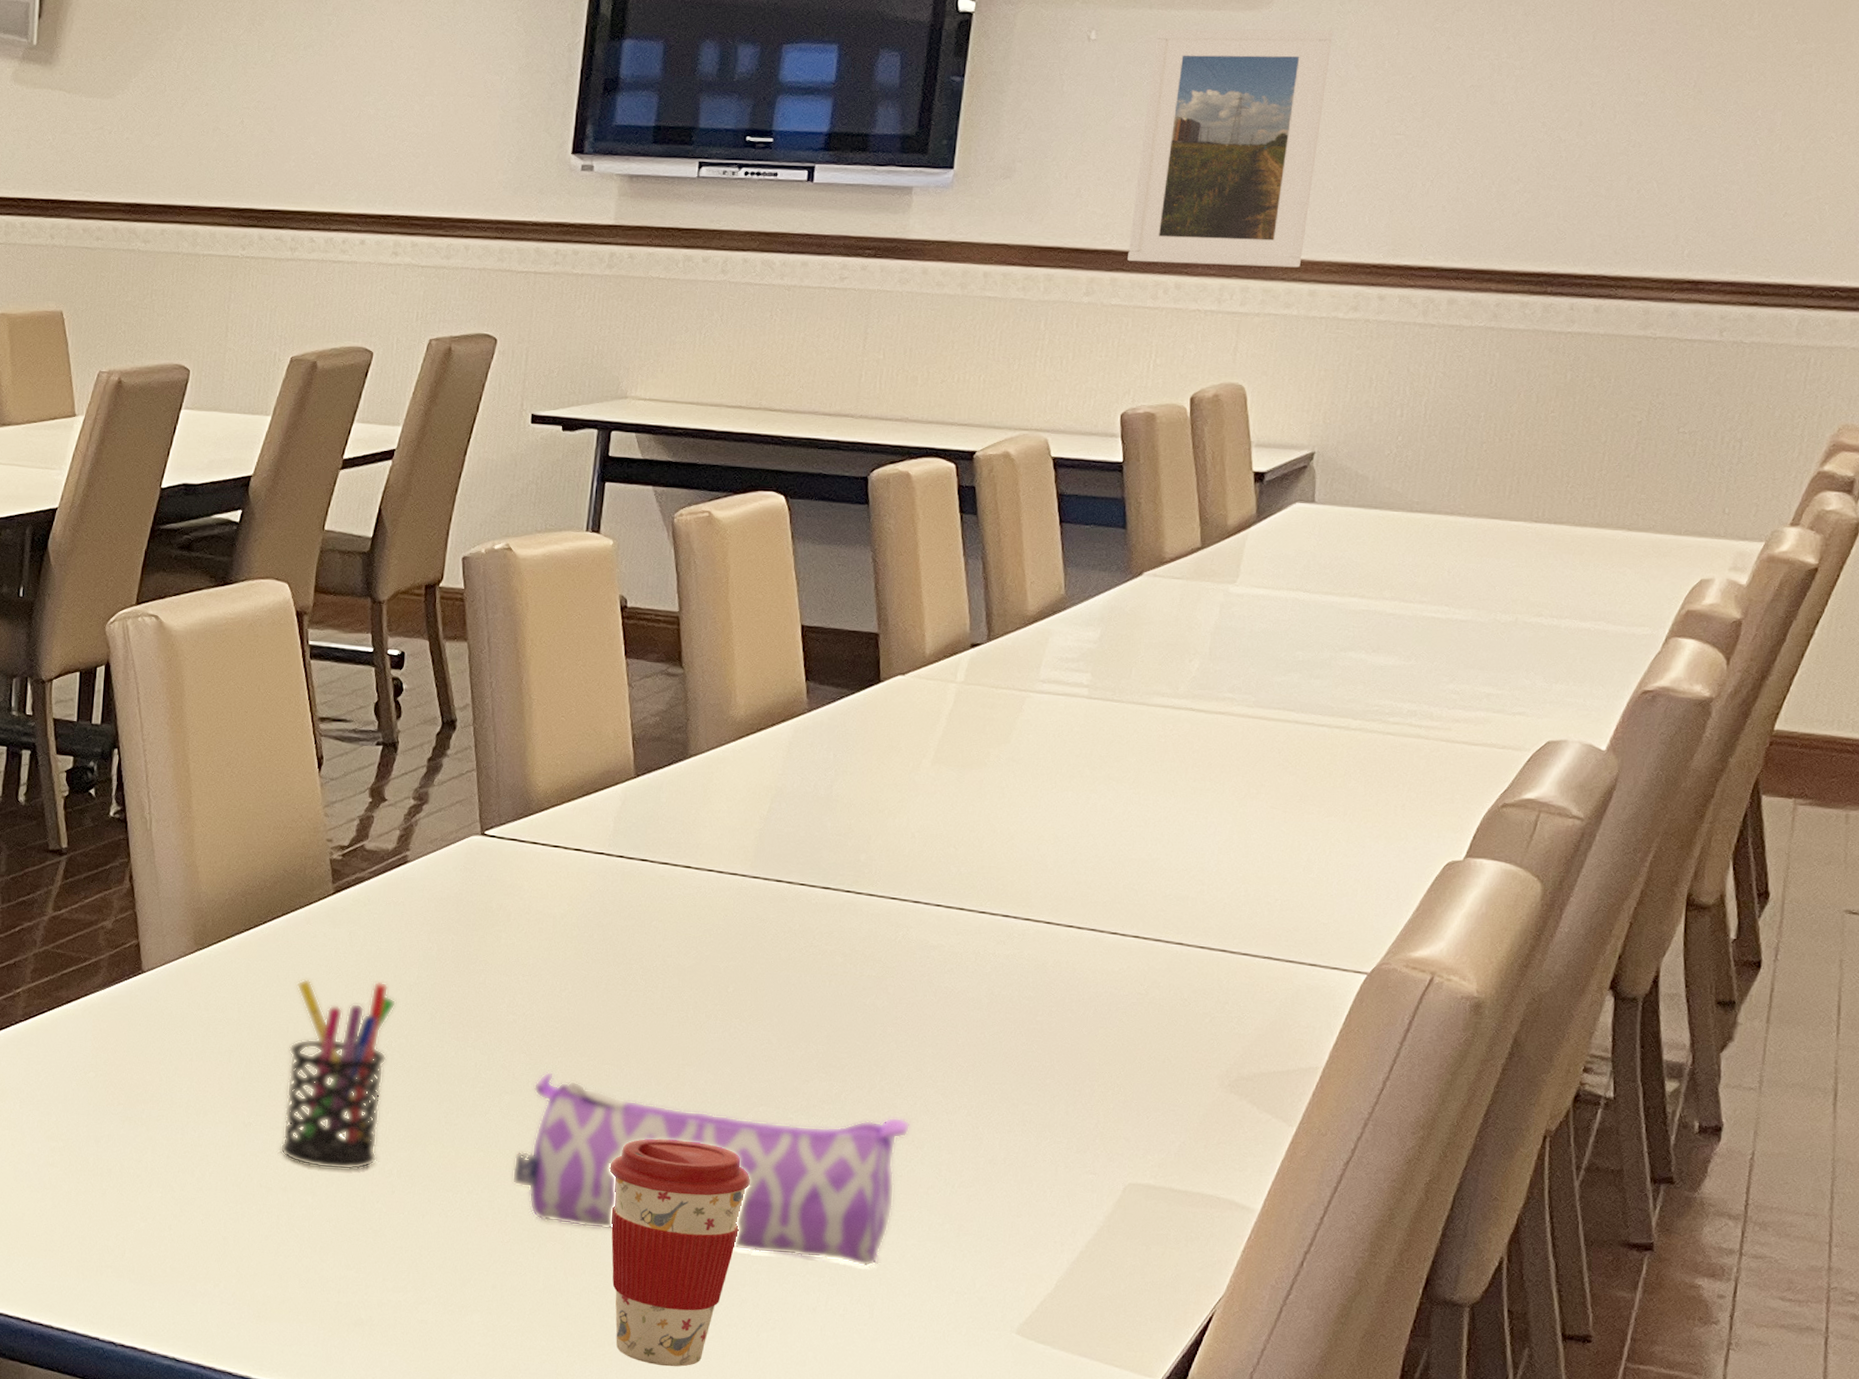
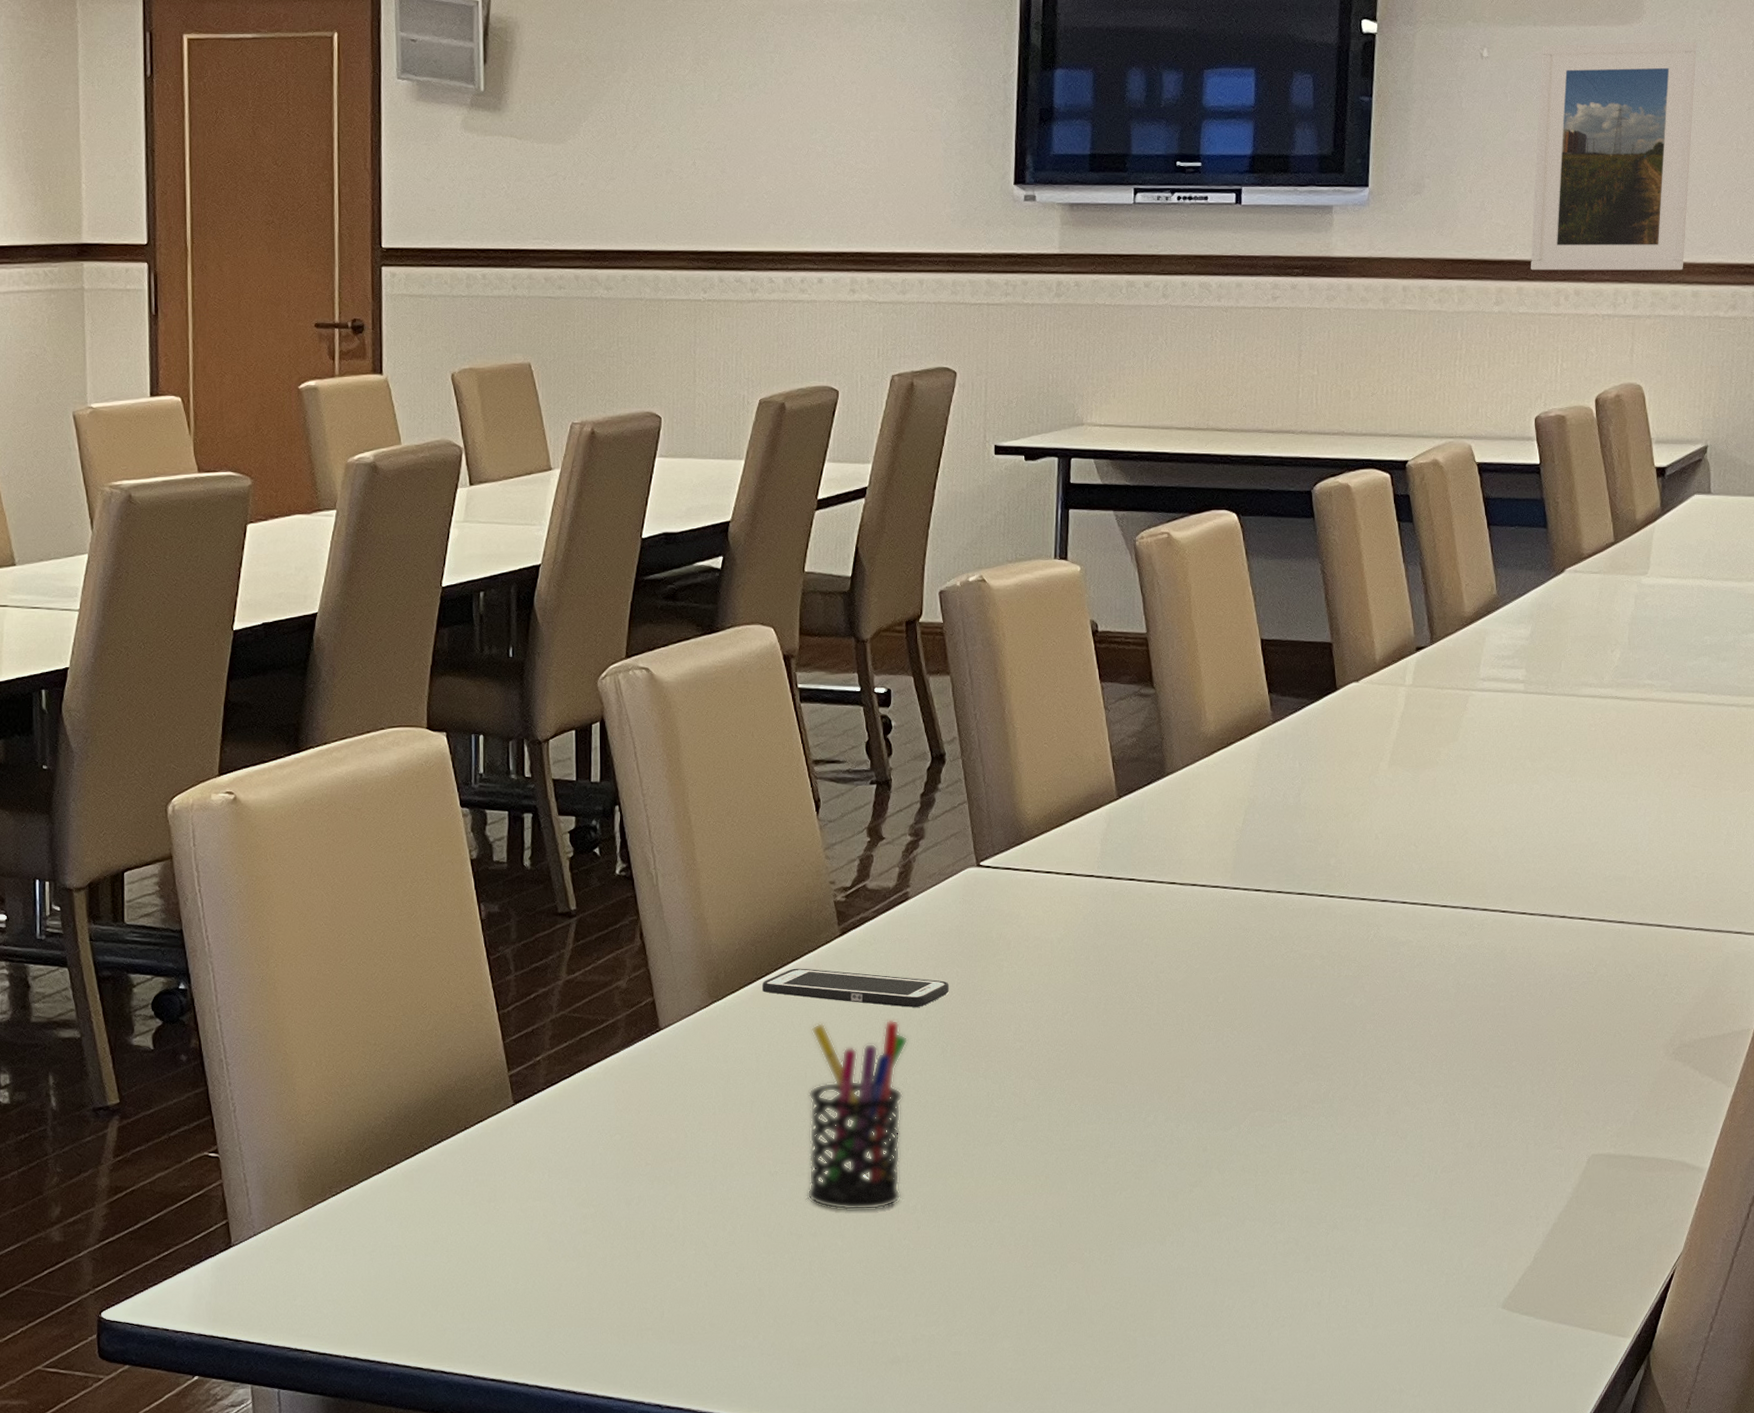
cell phone: none [250,922,443,972] -> present [762,968,949,1007]
pencil case: present [512,1071,911,1267] -> none [1030,1094,1394,1257]
coffee cup: present [609,1138,750,1367] -> none [1121,1151,1252,1373]

